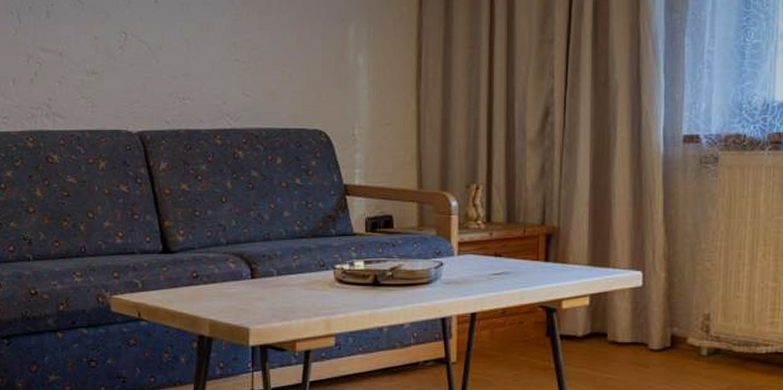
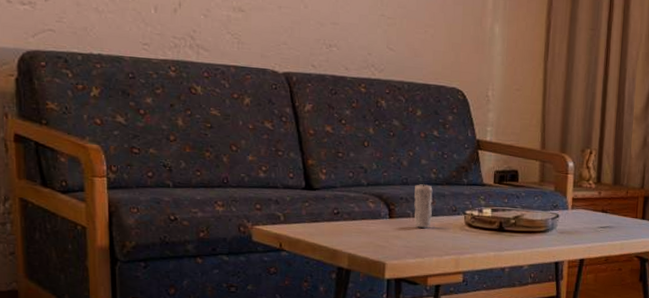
candle: none [278,232,298,287] -> present [414,178,433,228]

